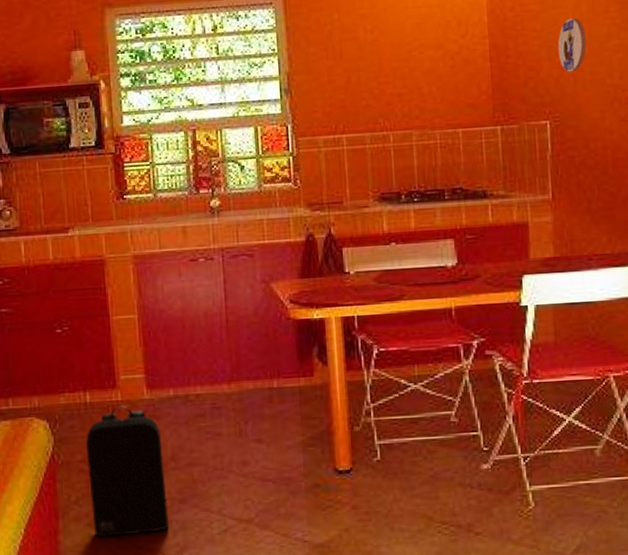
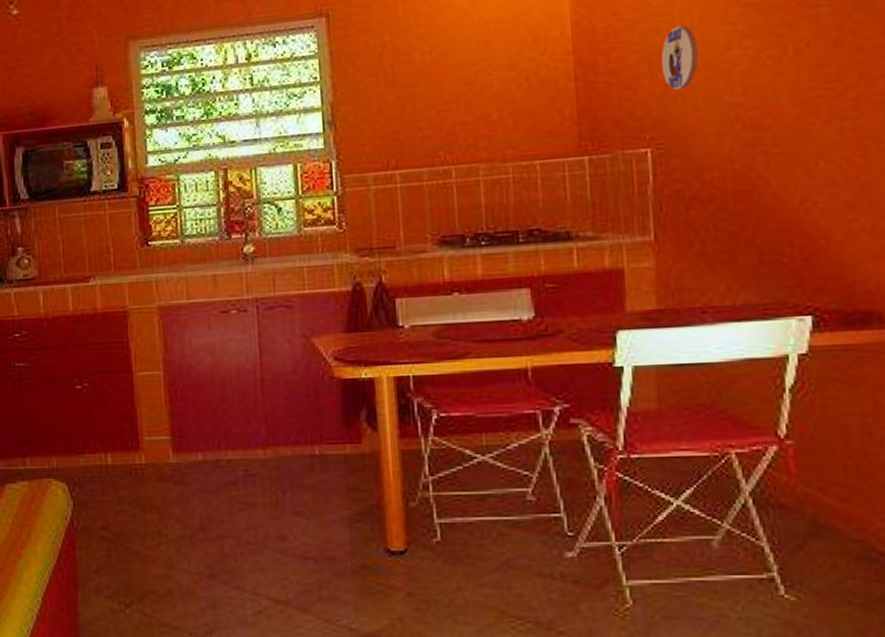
backpack: present [85,405,170,538] -> none [106,469,198,612]

